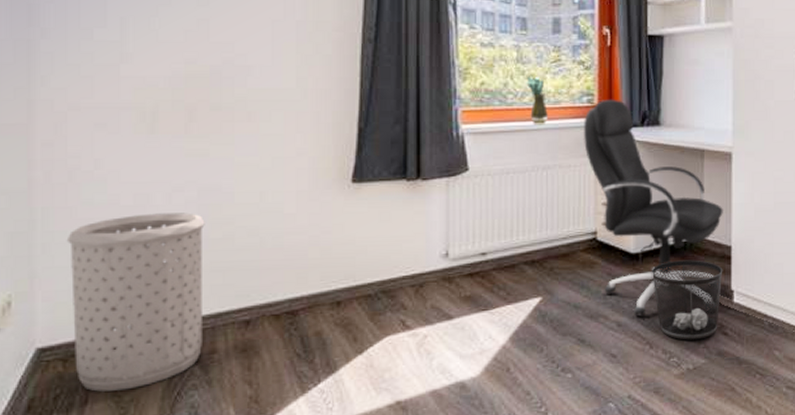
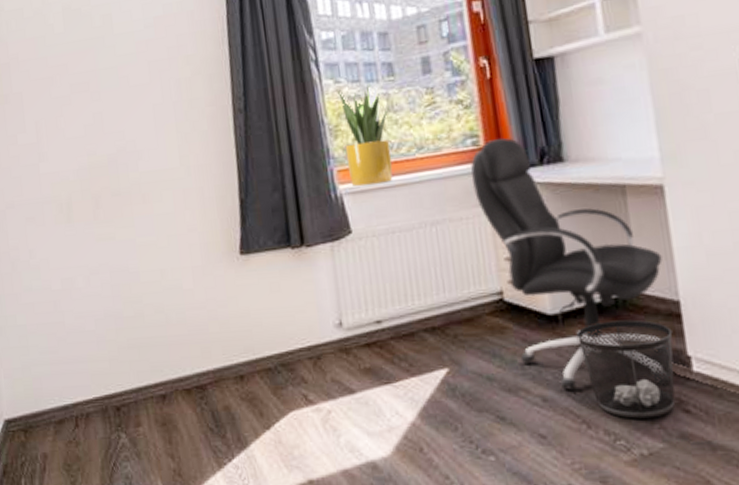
laundry basket: present [66,213,205,392] -> none [16,293,129,460]
planter: none [471,33,519,128] -> present [336,83,393,187]
vase: present [526,74,548,125] -> none [400,122,430,178]

